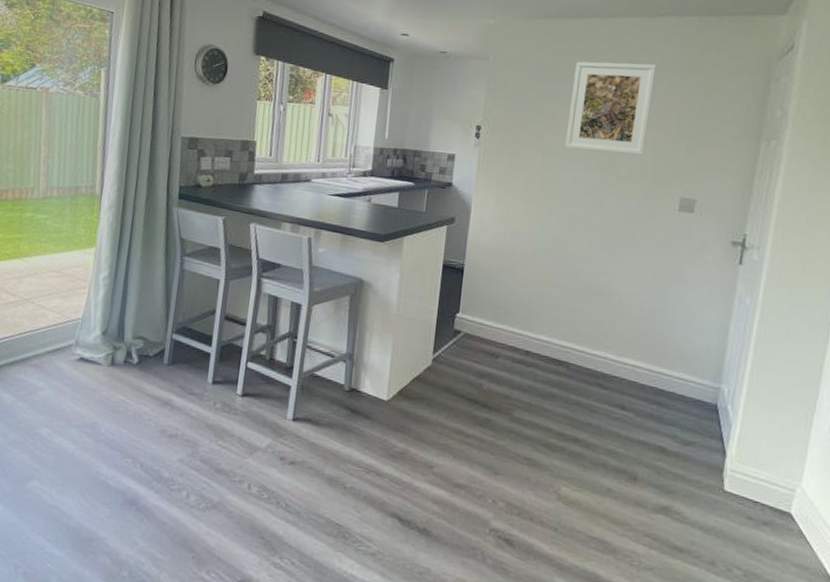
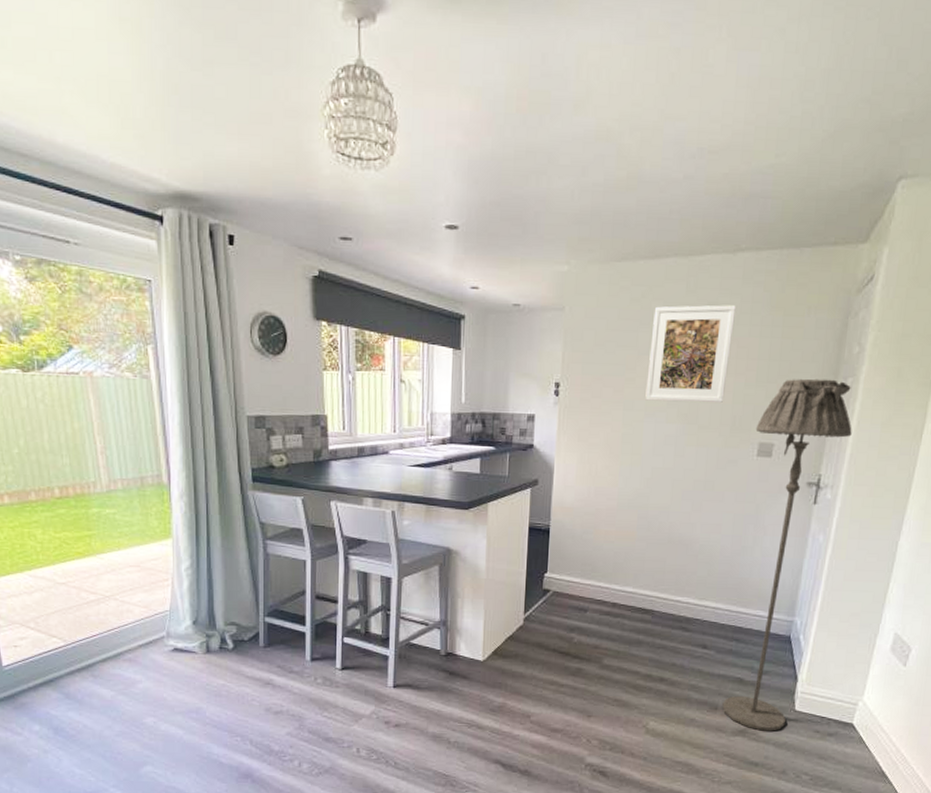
floor lamp: none [642,137,778,513] -> present [722,378,852,731]

